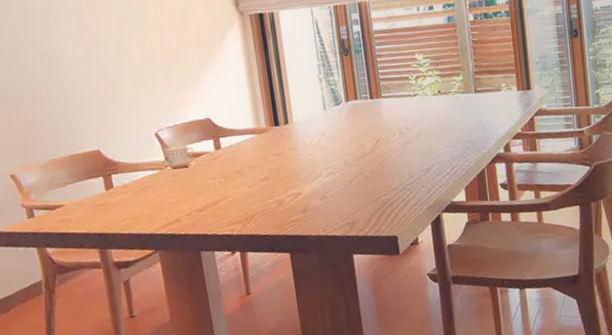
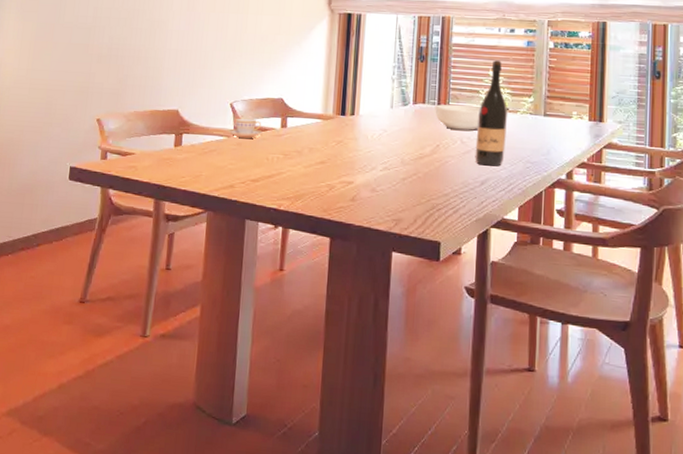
bowl: none [368,93,415,122] -> present [435,104,480,131]
wine bottle: none [411,41,444,153] -> present [475,59,508,167]

